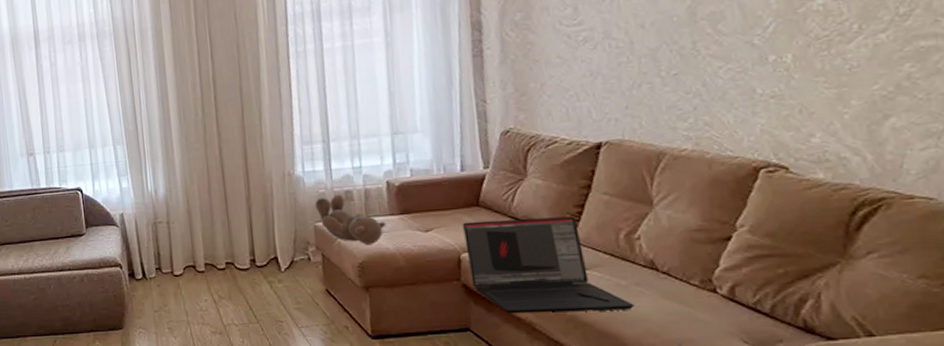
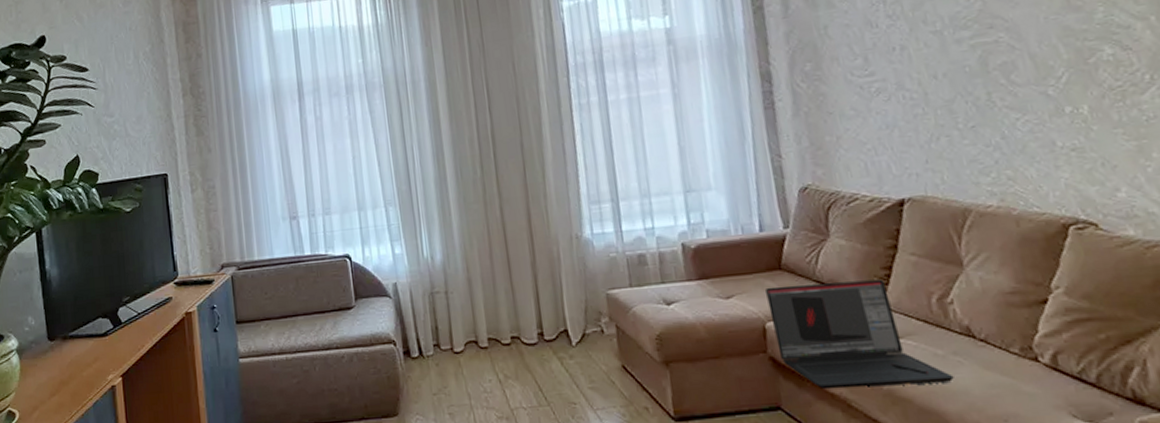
teddy bear: present [314,194,387,246] -> none [605,258,684,315]

